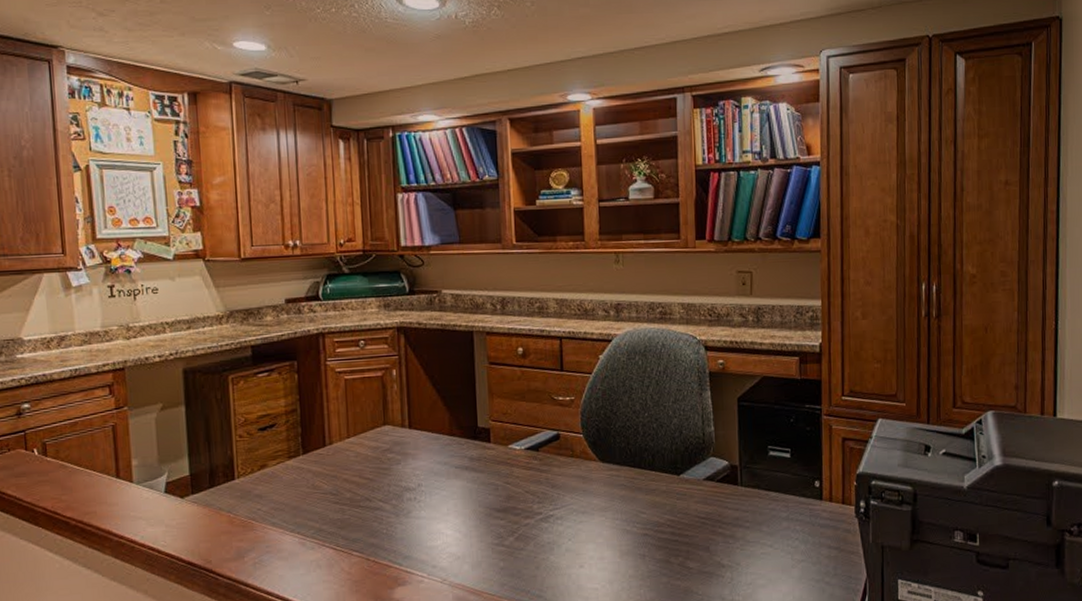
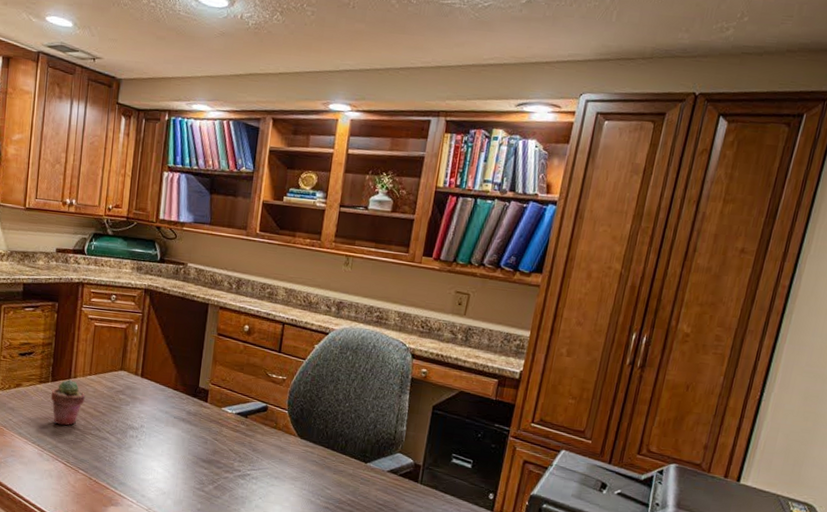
potted succulent: none [304,448,347,504] -> present [50,380,86,426]

